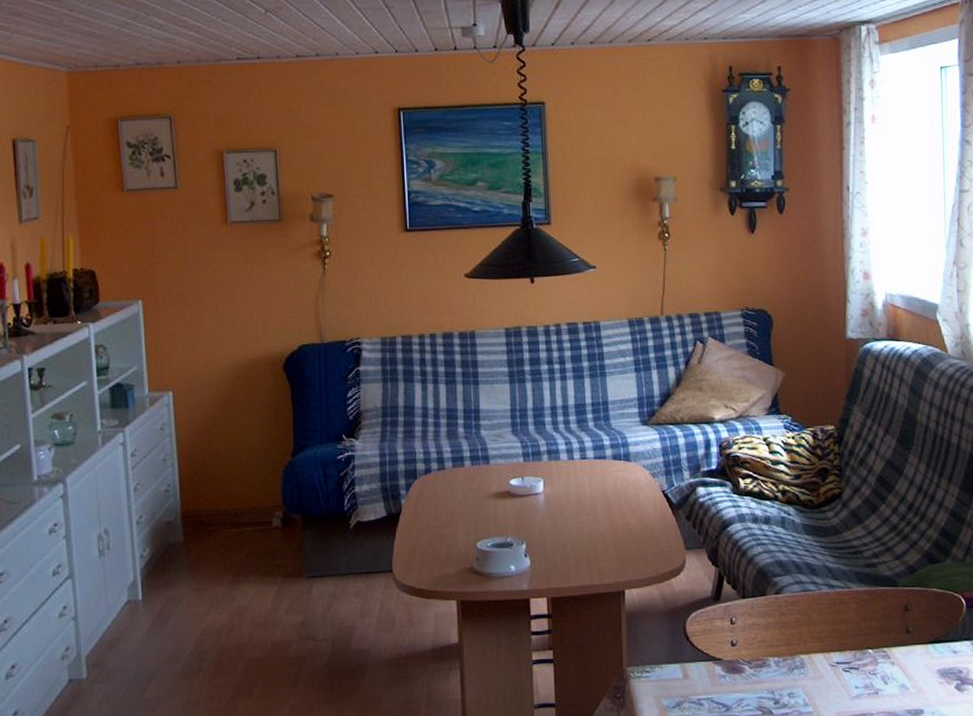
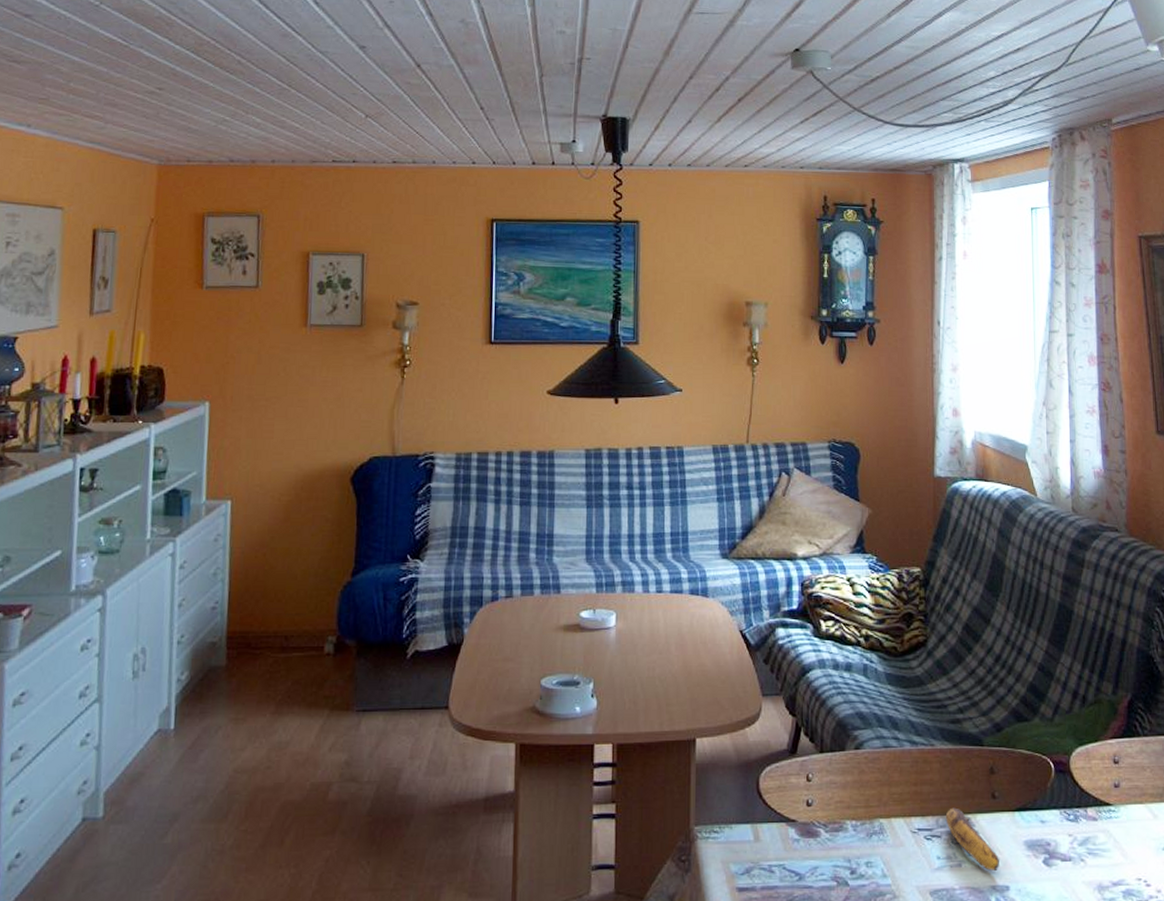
banana: none [862,642,915,697] -> present [945,807,1000,871]

